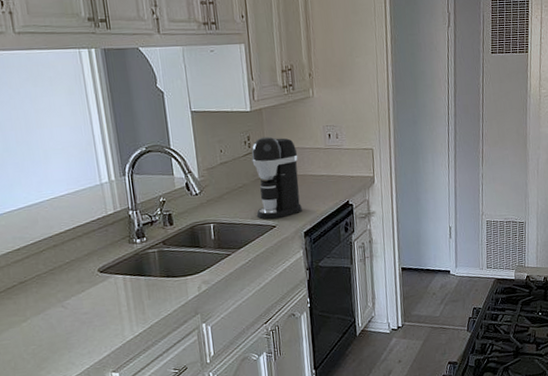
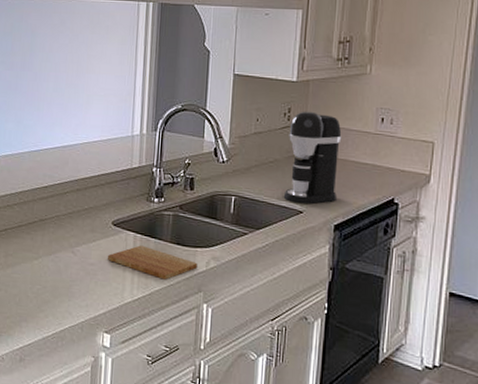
cutting board: none [101,285,191,312] -> present [108,245,198,280]

